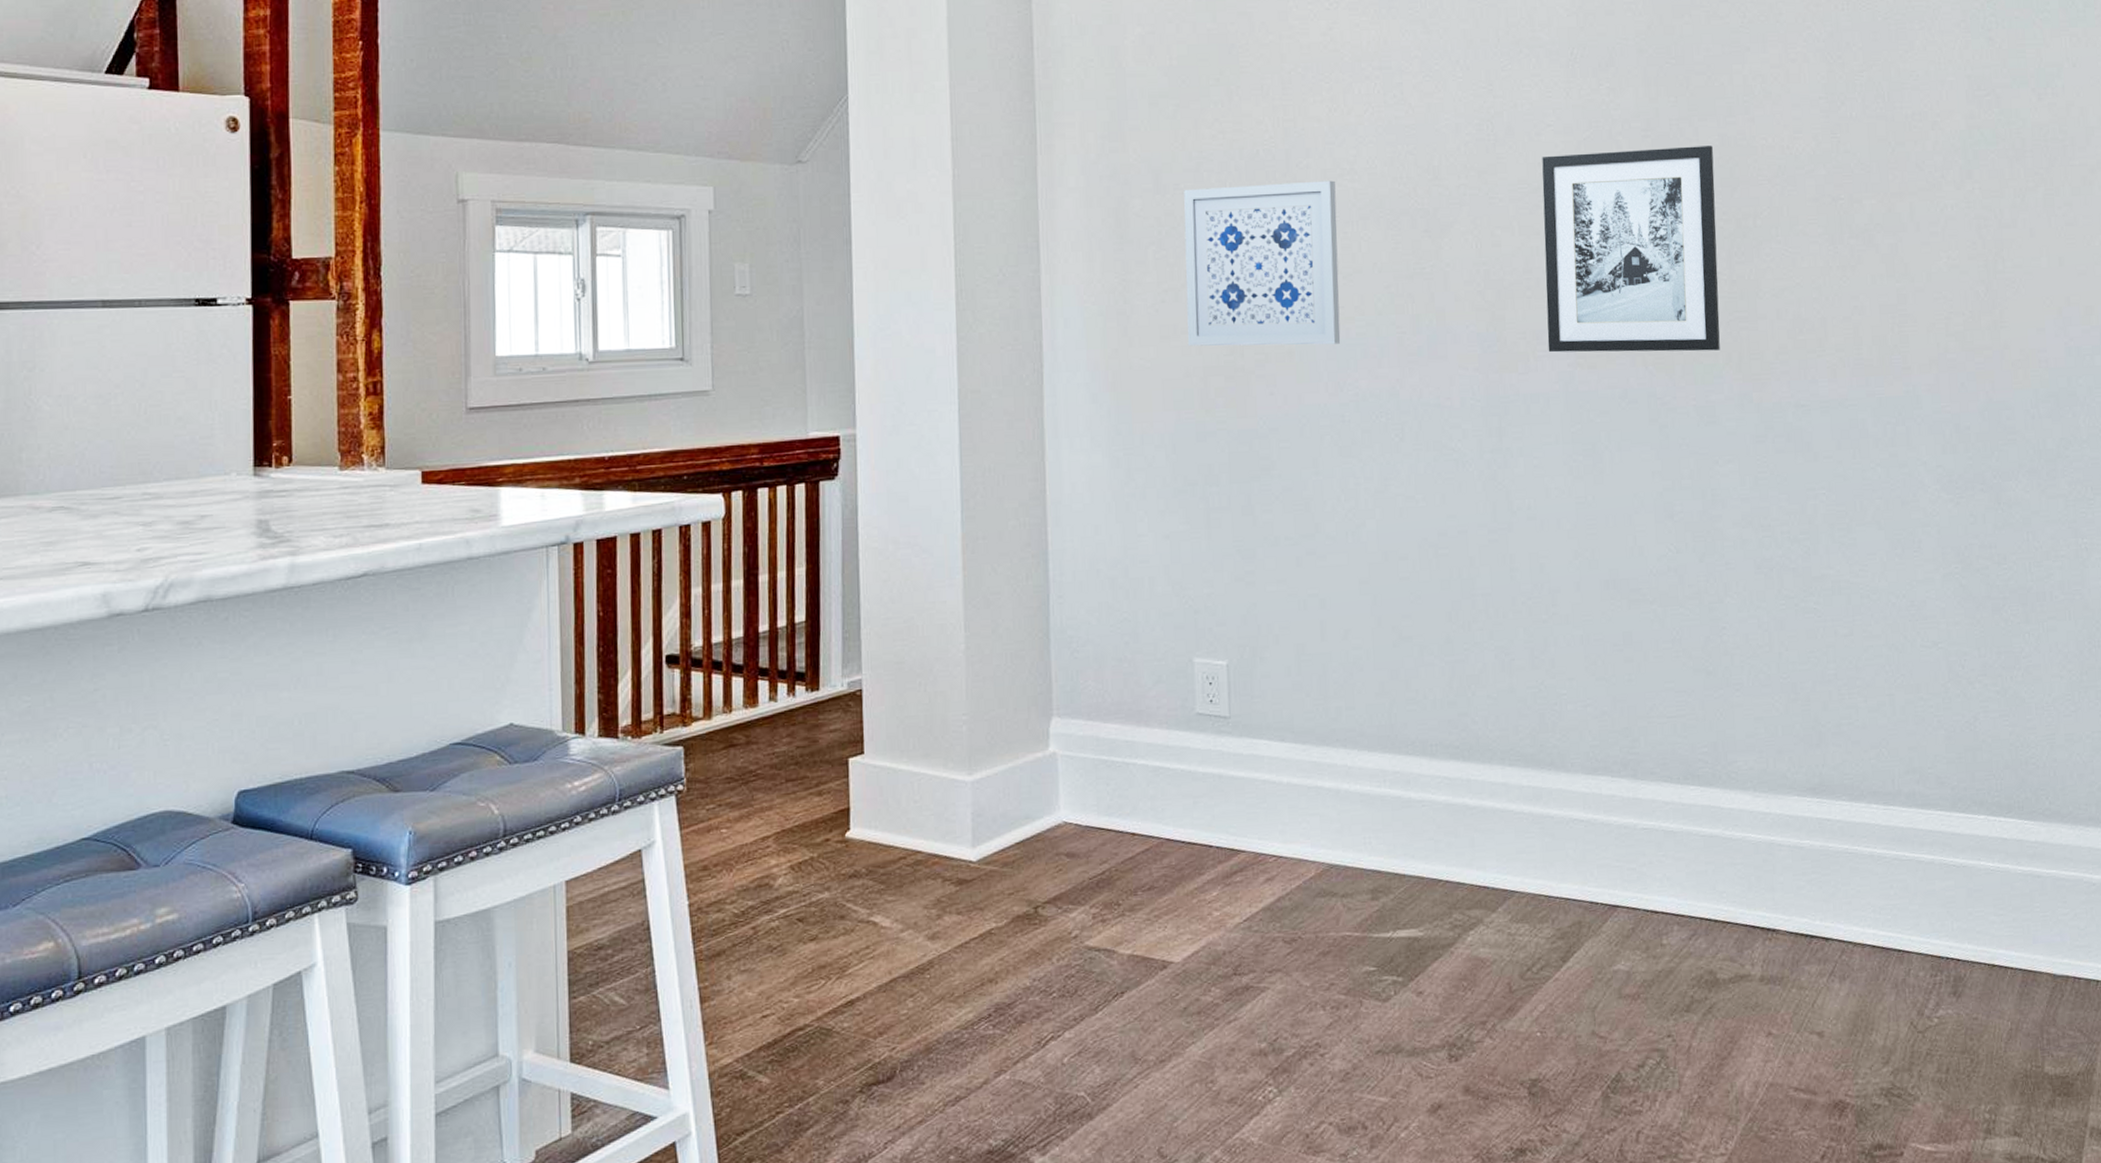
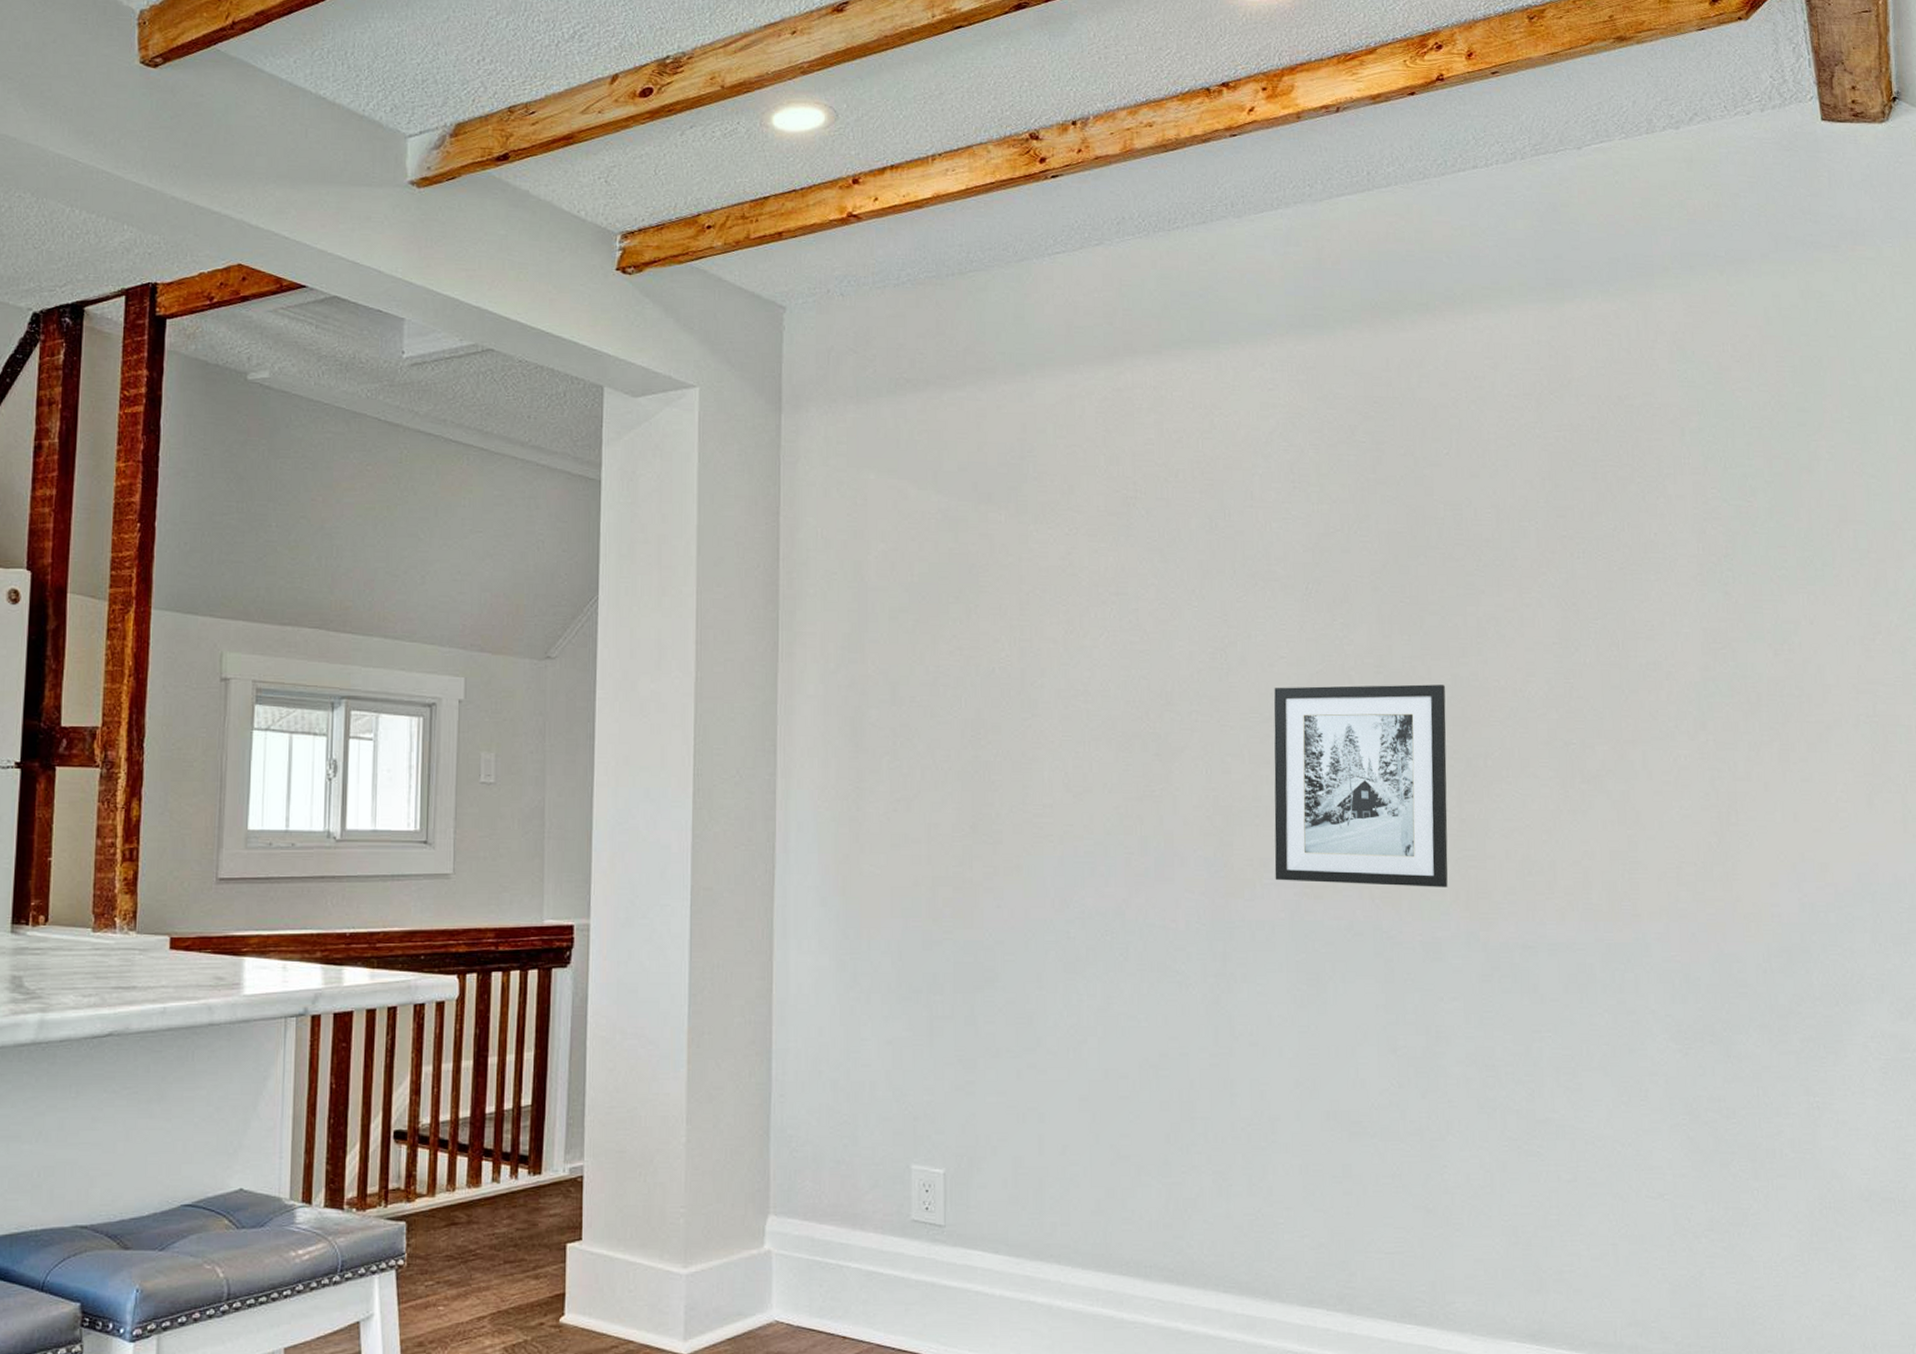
wall art: present [1183,180,1341,347] -> none [917,700,1069,861]

